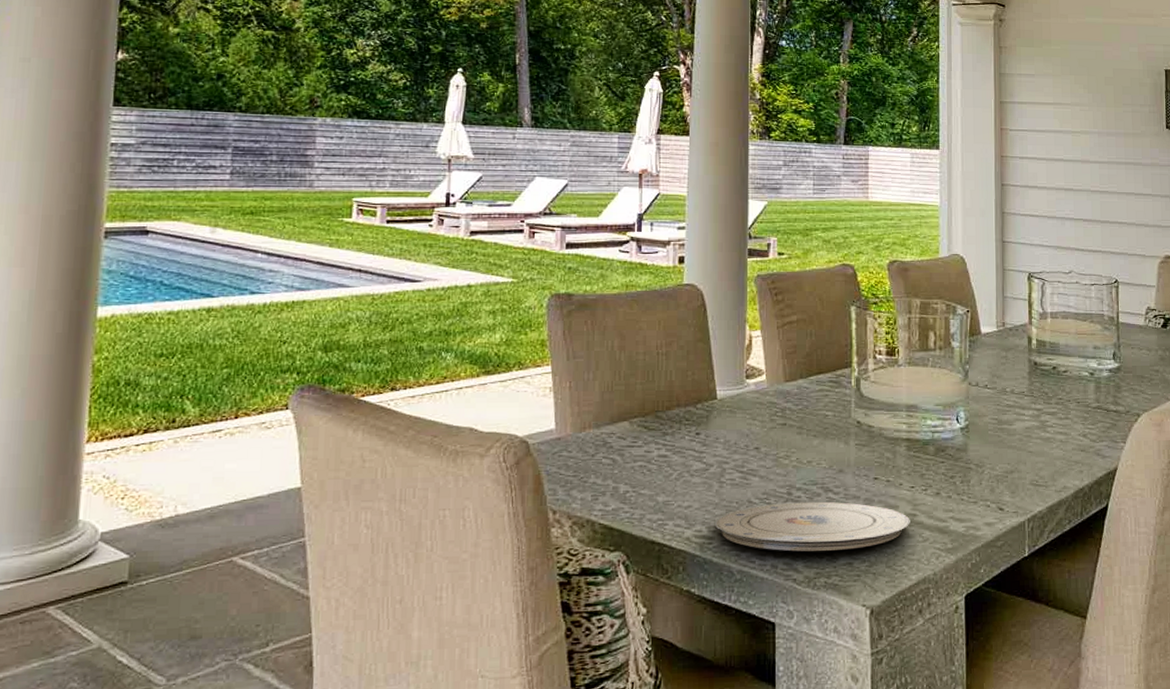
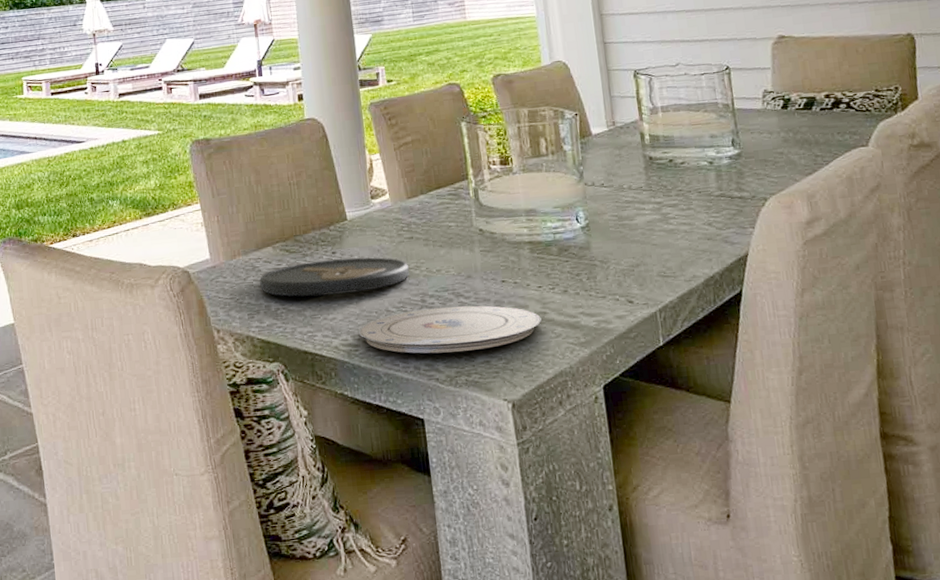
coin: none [610,441,778,480] -> present [259,257,409,297]

